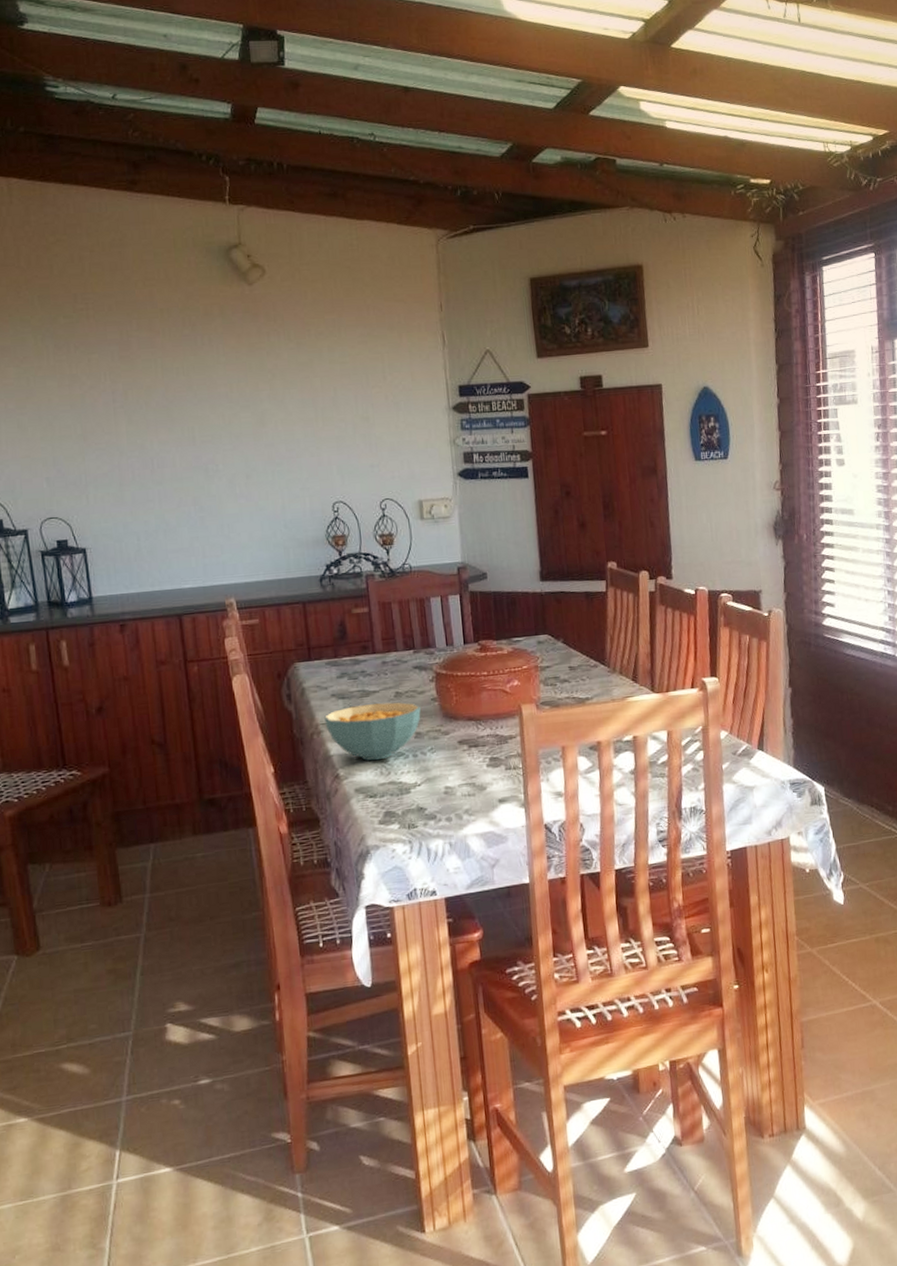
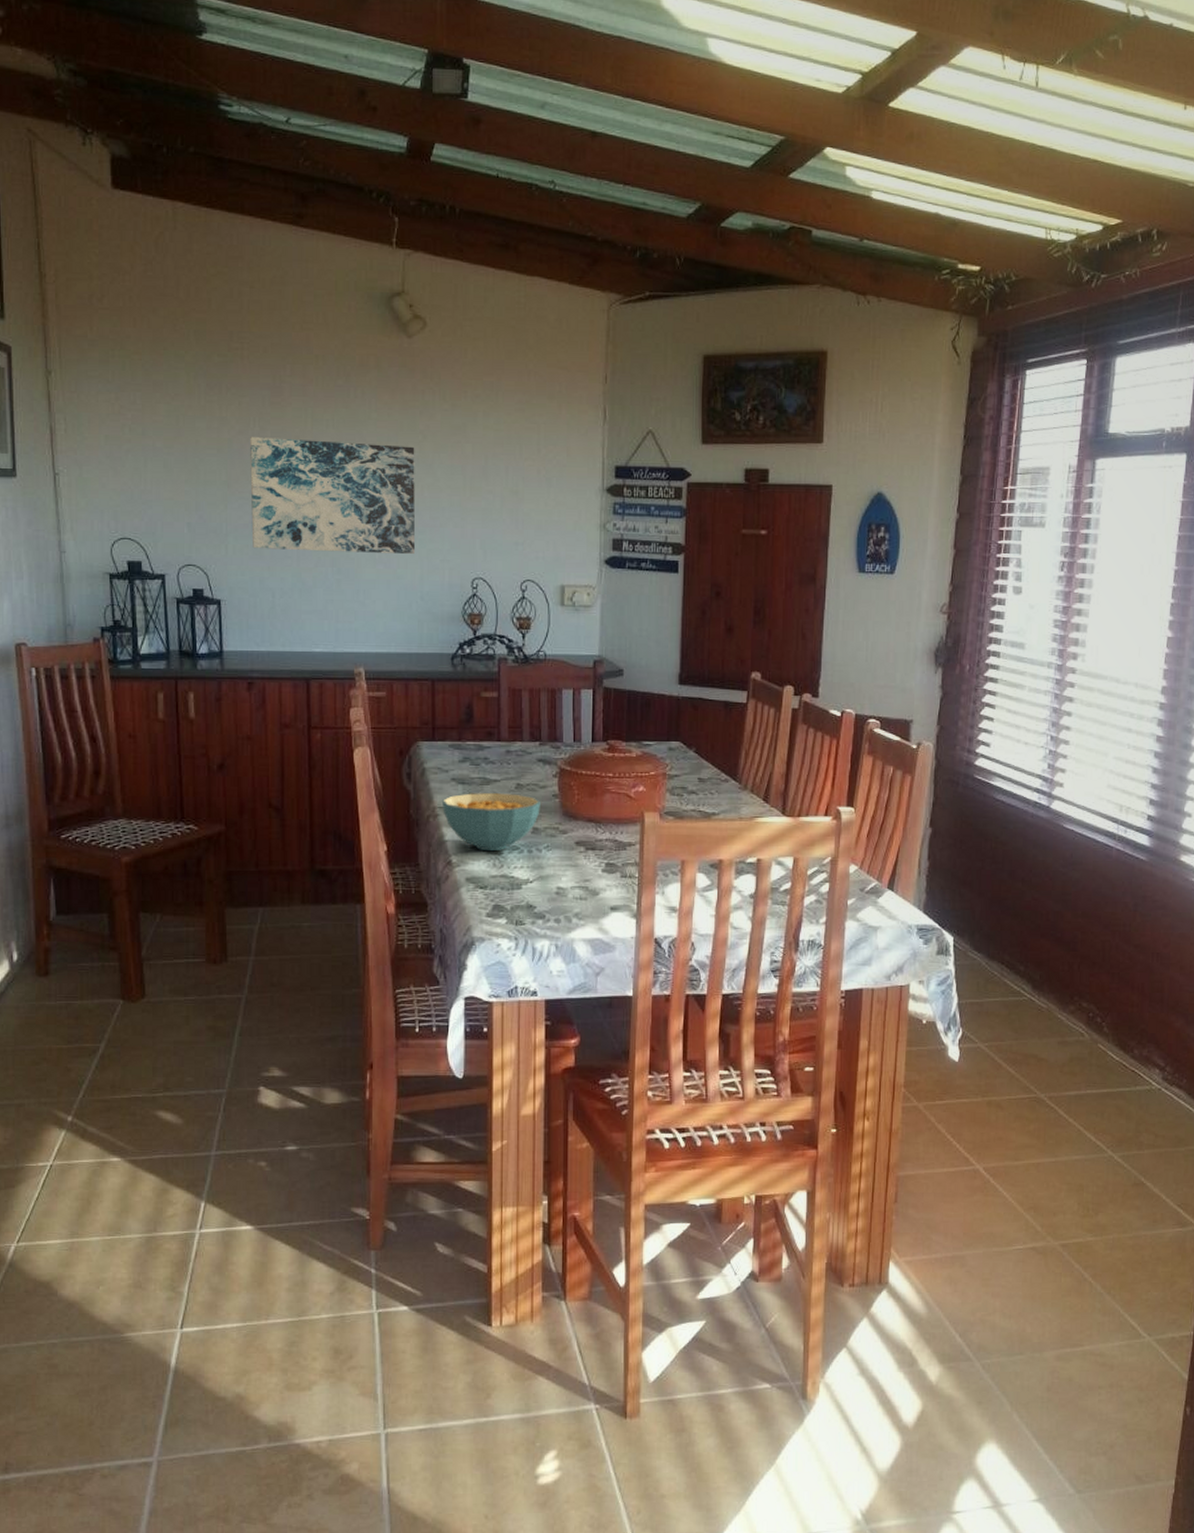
wall art: none [102,385,275,496] -> present [250,437,416,555]

